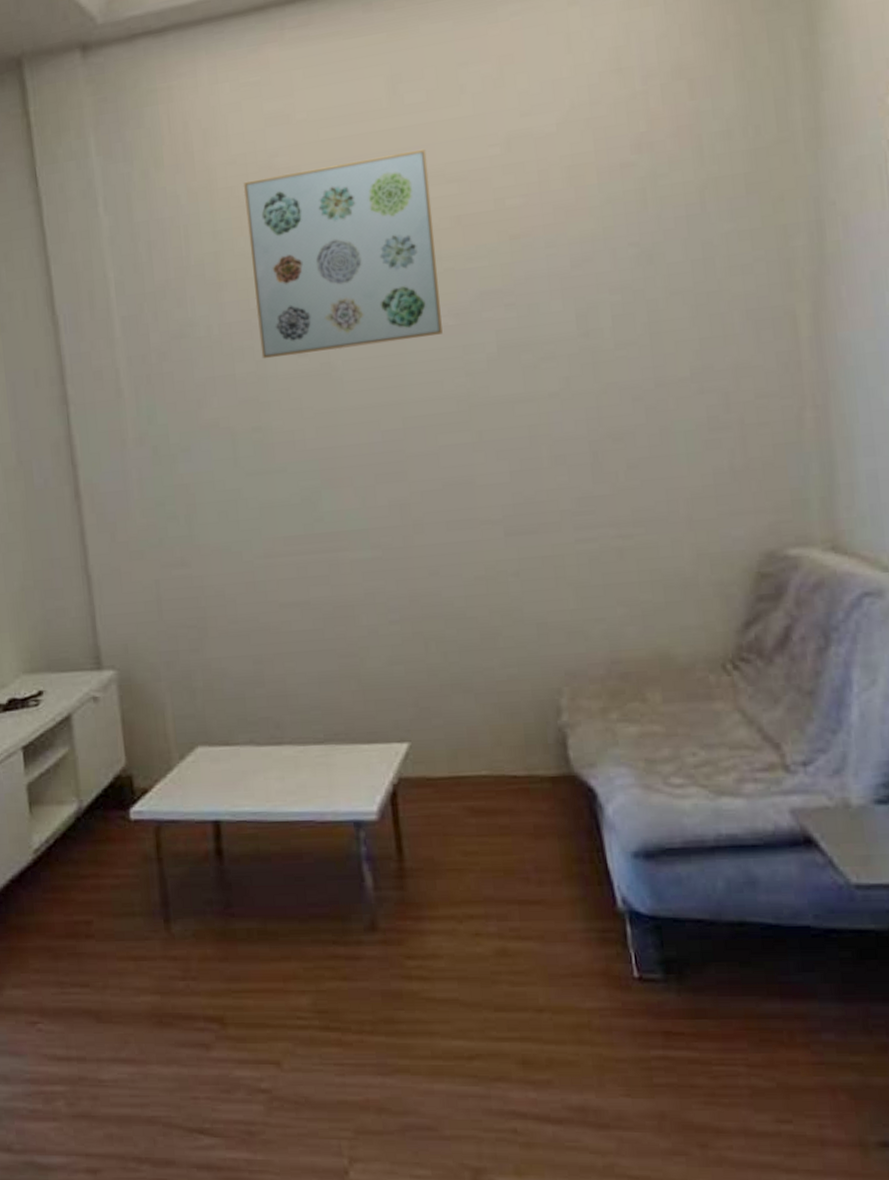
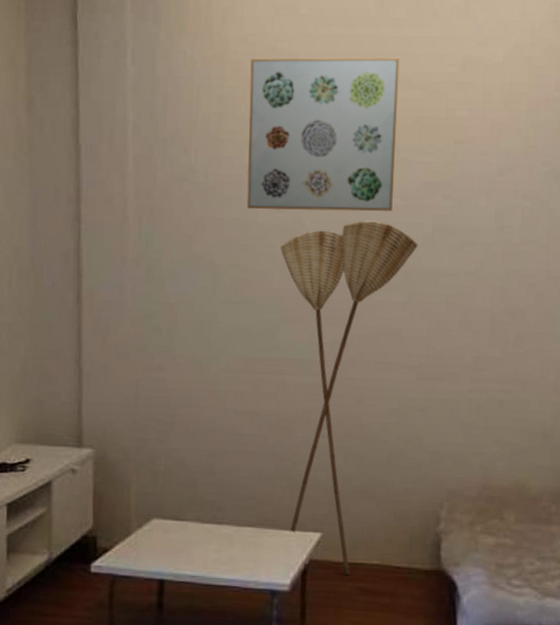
floor lamp: none [309,348,482,794] -> present [281,220,418,576]

